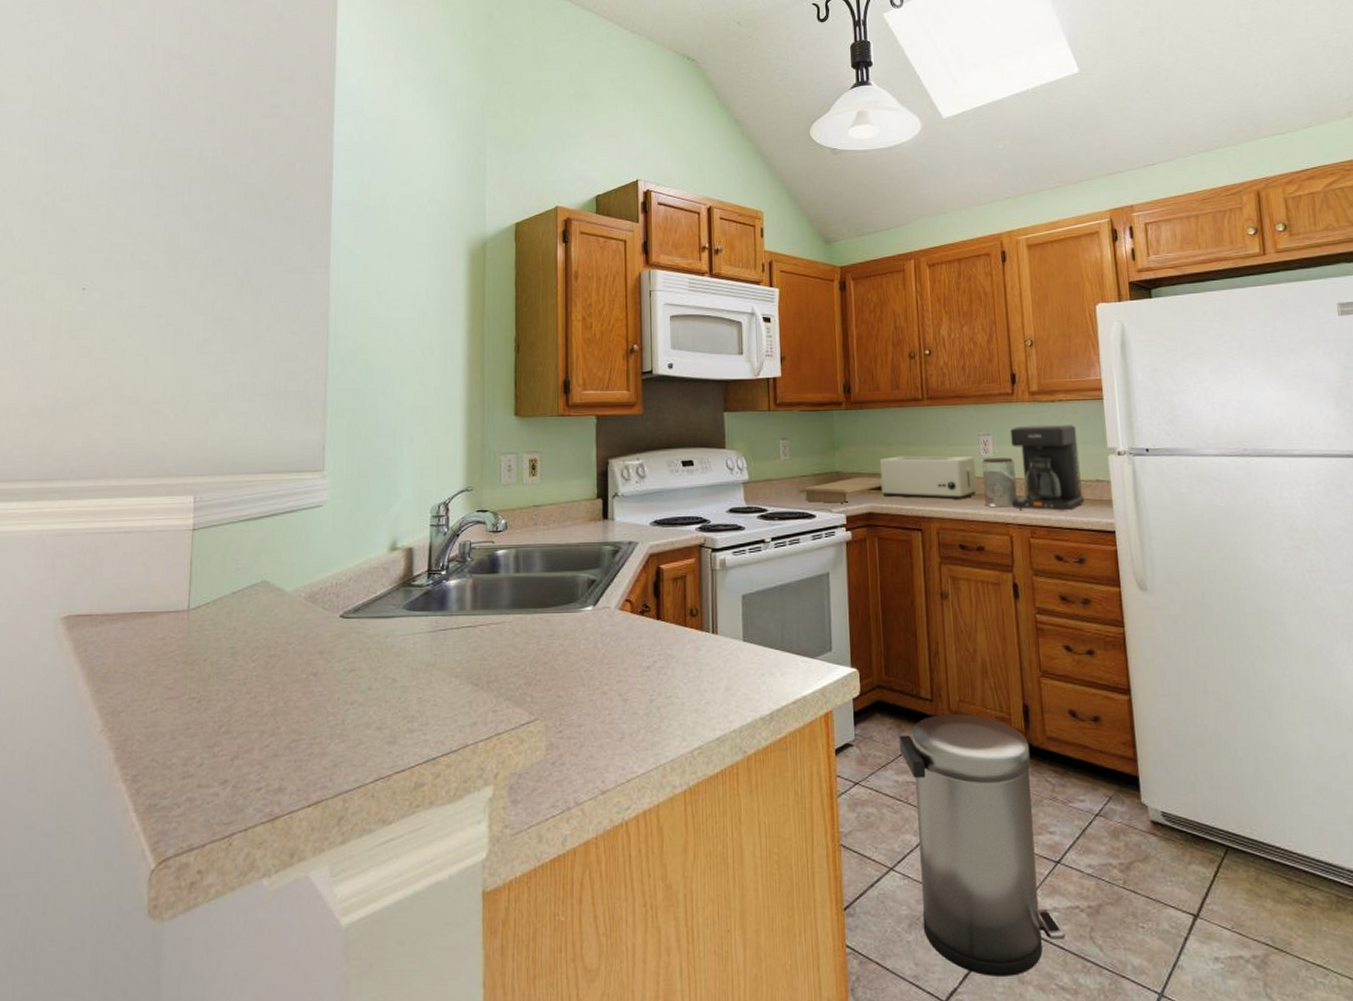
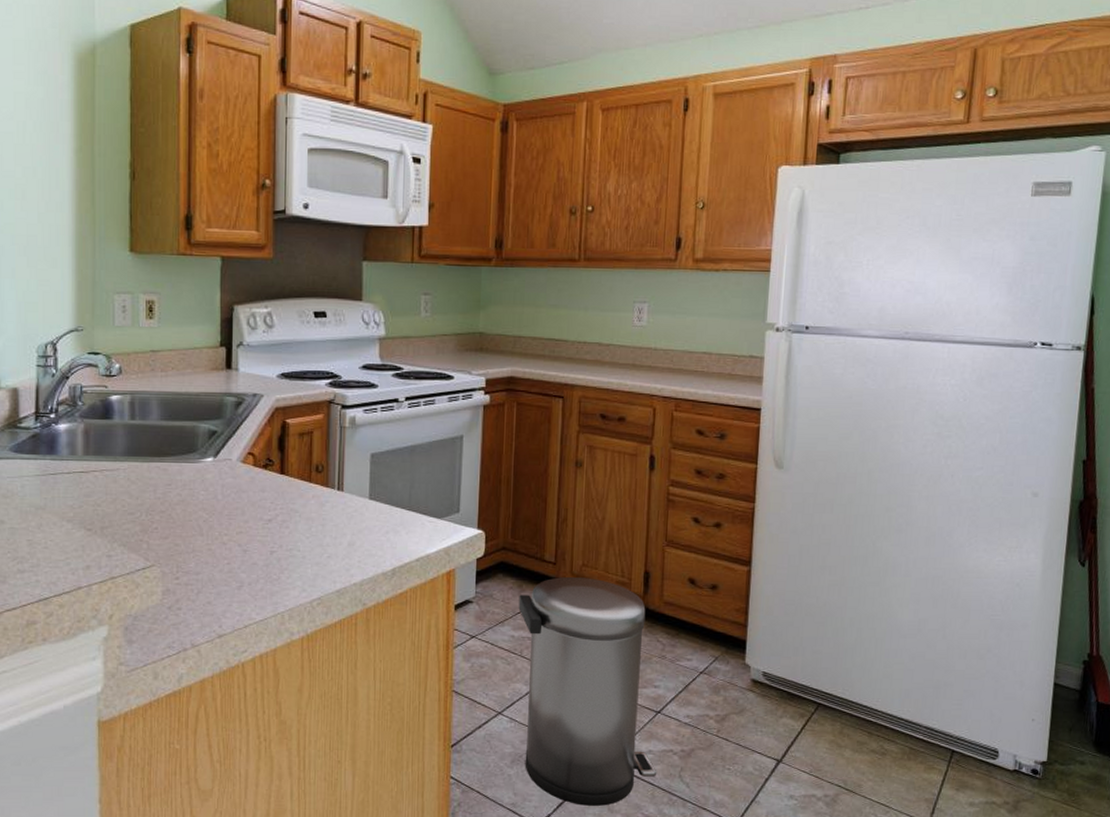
cutting board: present [799,476,882,503] -> none [438,338,527,365]
toaster: present [879,456,978,500] -> none [525,319,627,368]
jar: present [982,458,1017,508] -> none [632,327,668,379]
coffee maker: present [1009,424,1085,511] -> none [659,294,737,386]

